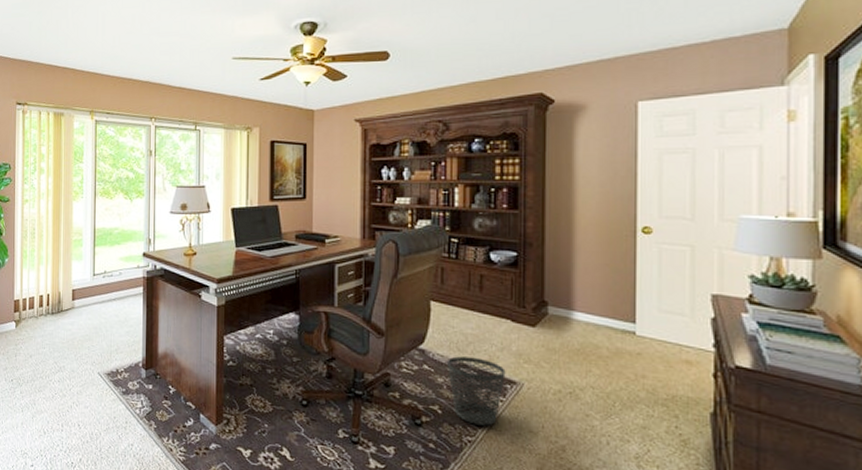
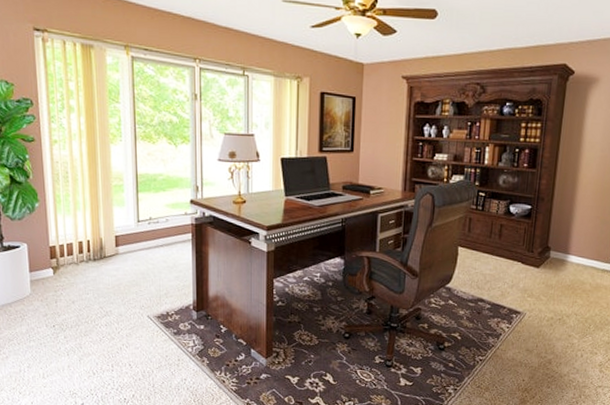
wastebasket: present [448,356,506,426] -> none [468,293,513,347]

